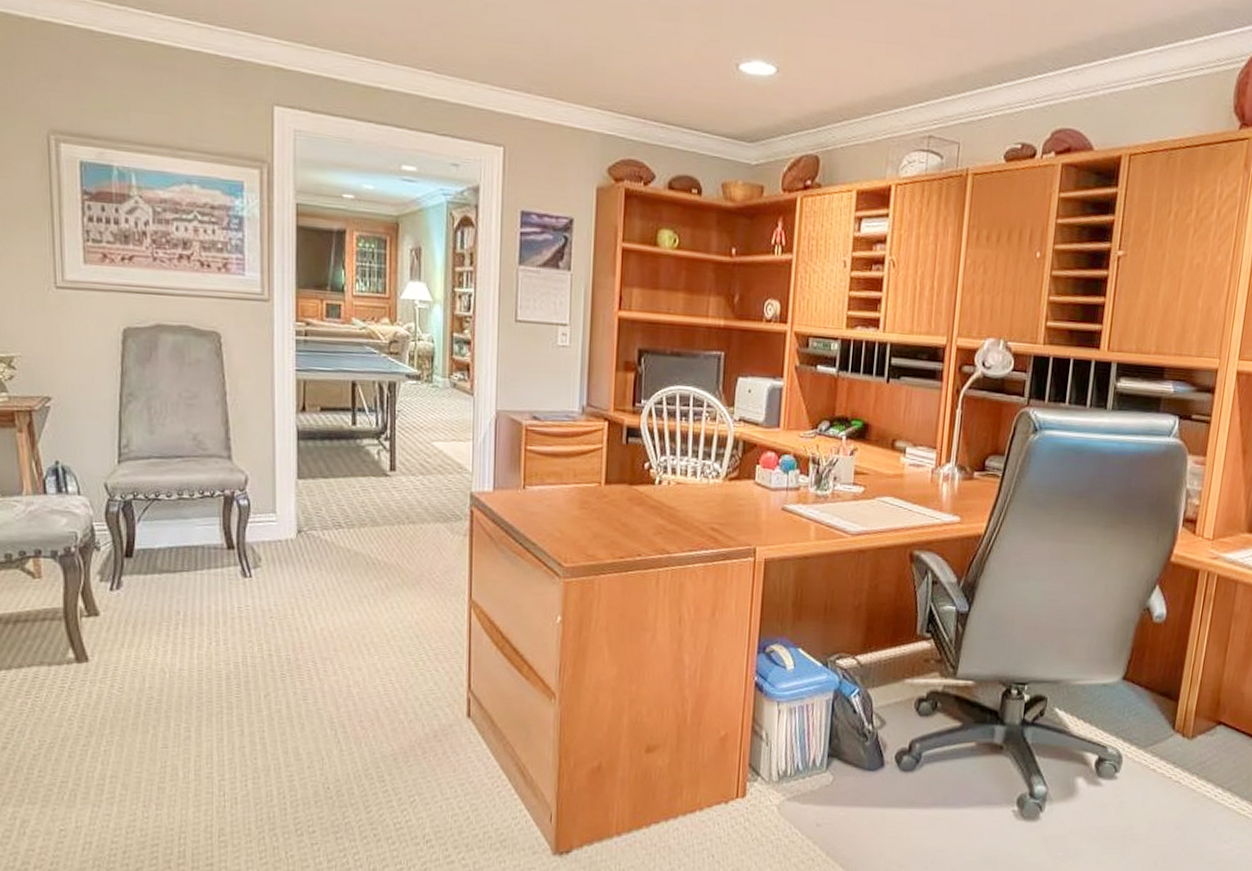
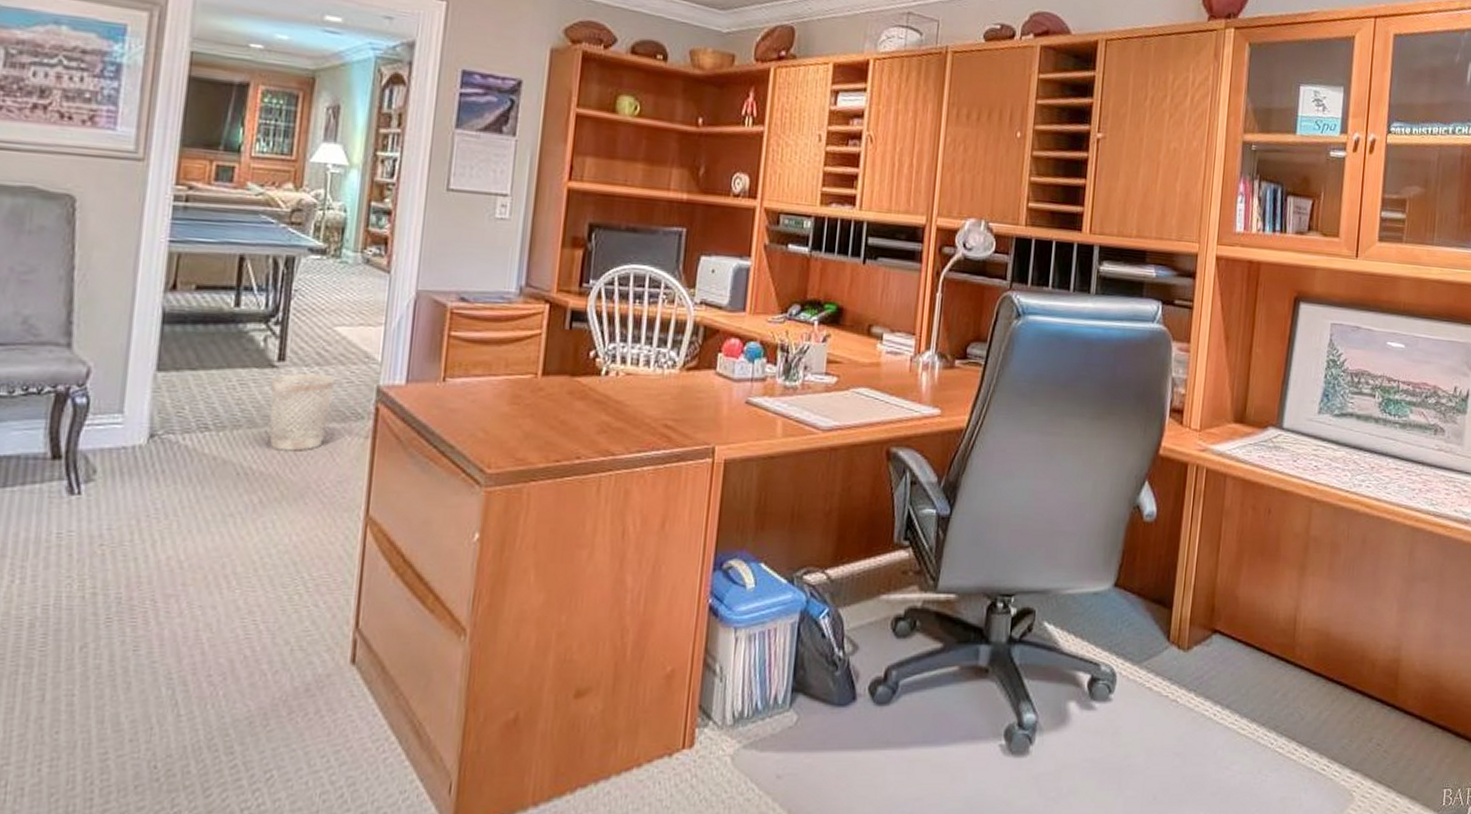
wastebasket: none [386,481,437,546] -> present [269,373,336,451]

